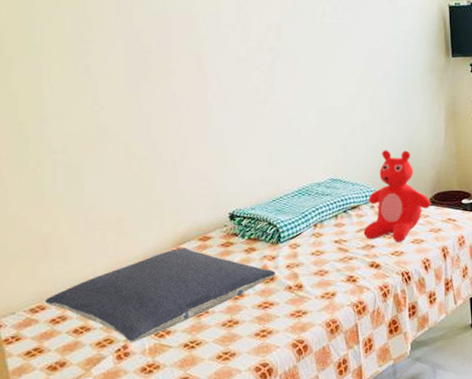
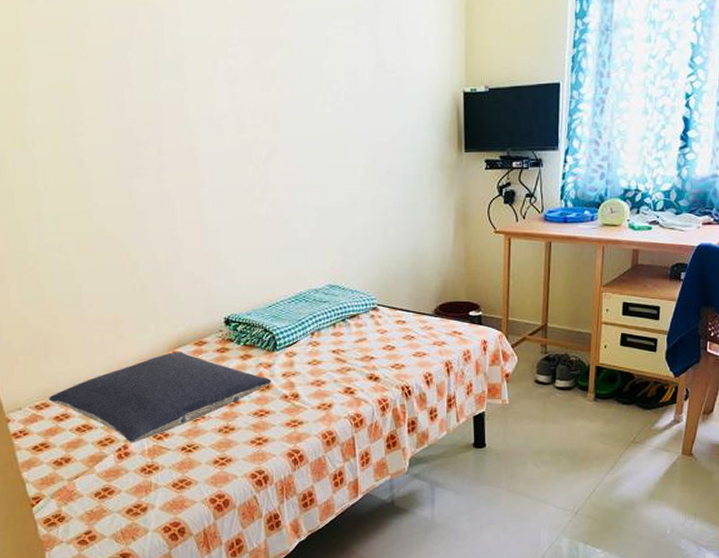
teddy bear: present [363,150,431,242] -> none [362,255,436,355]

